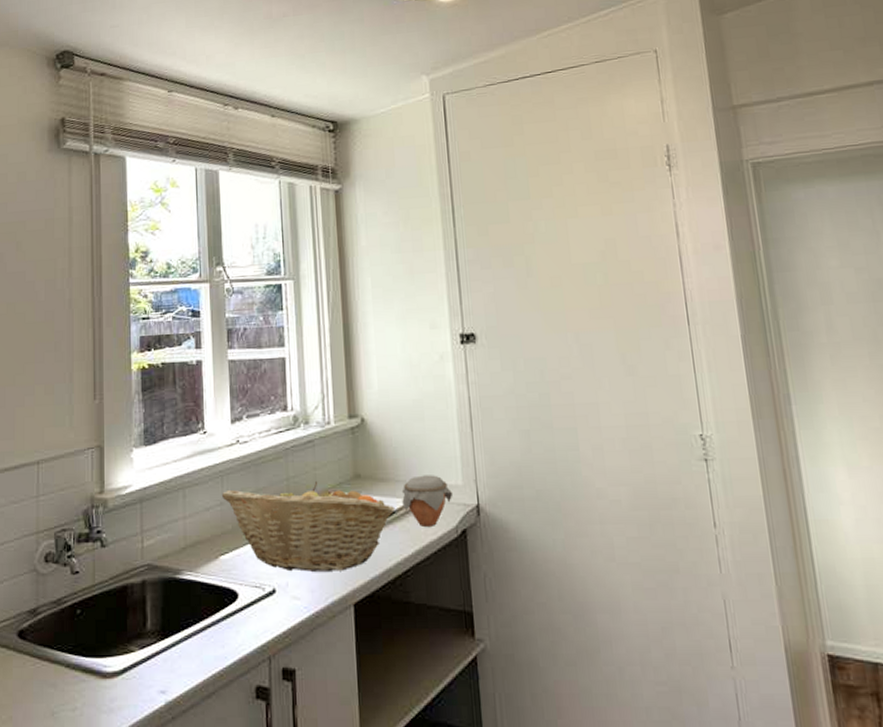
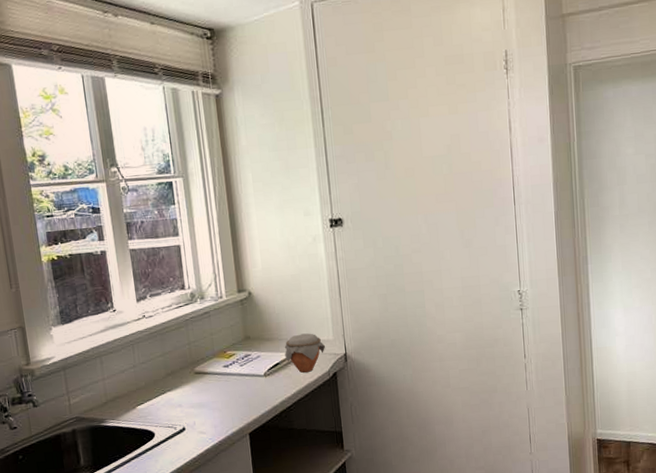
fruit basket: present [222,480,396,572] -> none [134,343,280,413]

